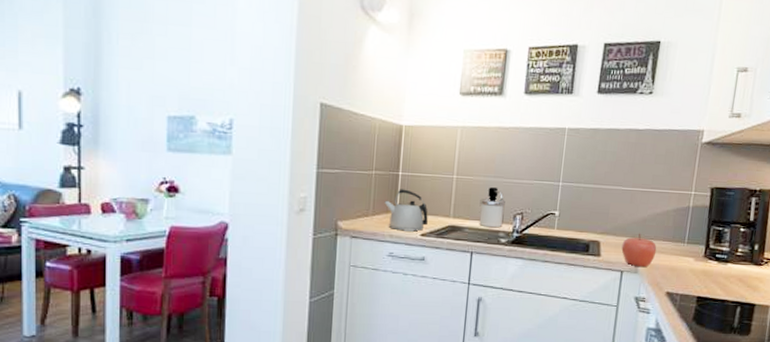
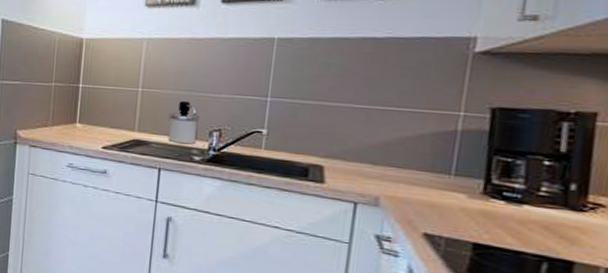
kettle: present [384,189,428,233] -> none [64,101,111,145]
fruit: present [621,233,657,268] -> none [354,159,407,201]

